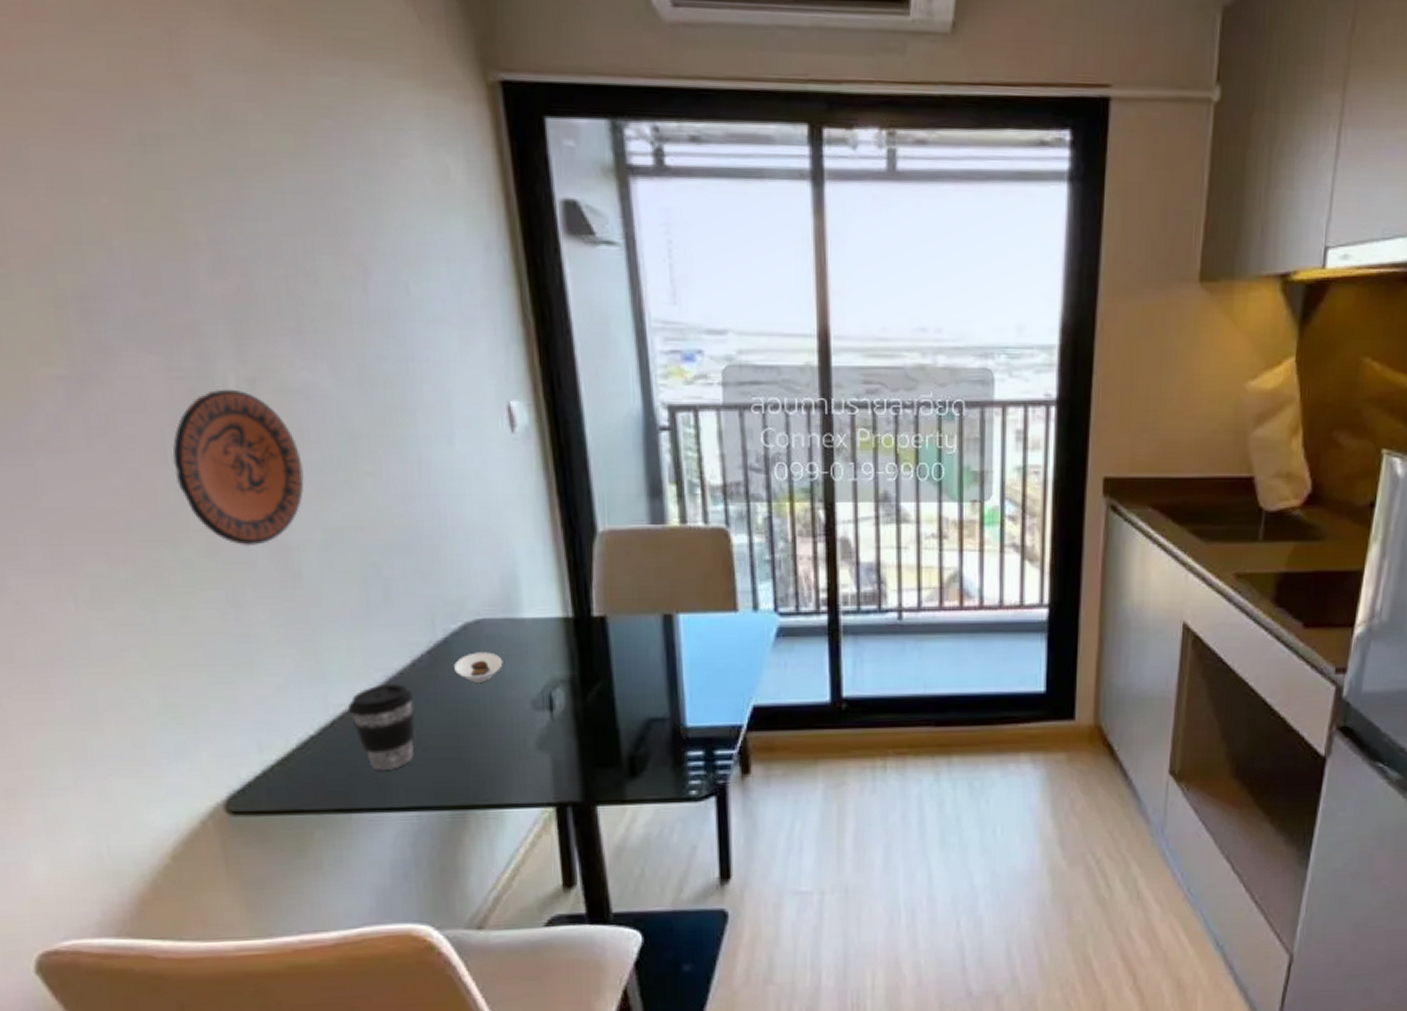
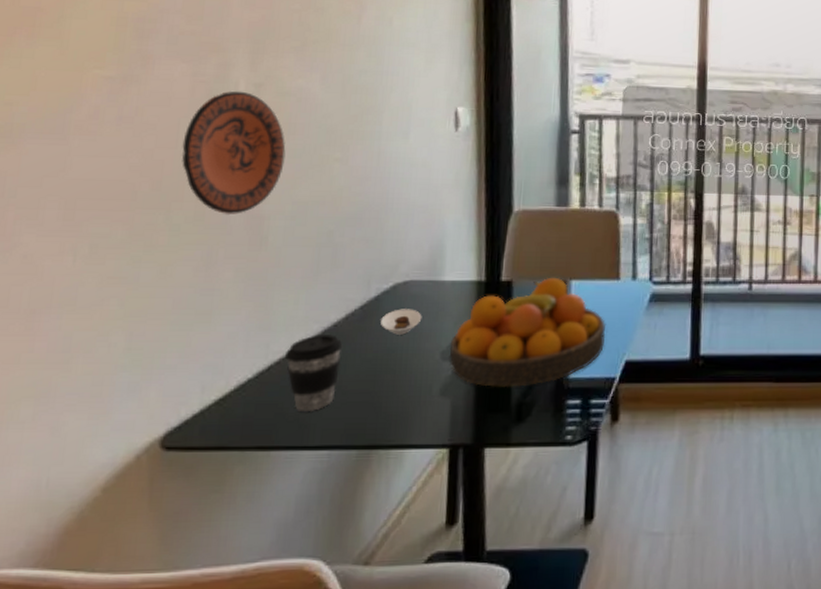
fruit bowl: none [541,610,726,739] -> present [449,277,607,387]

